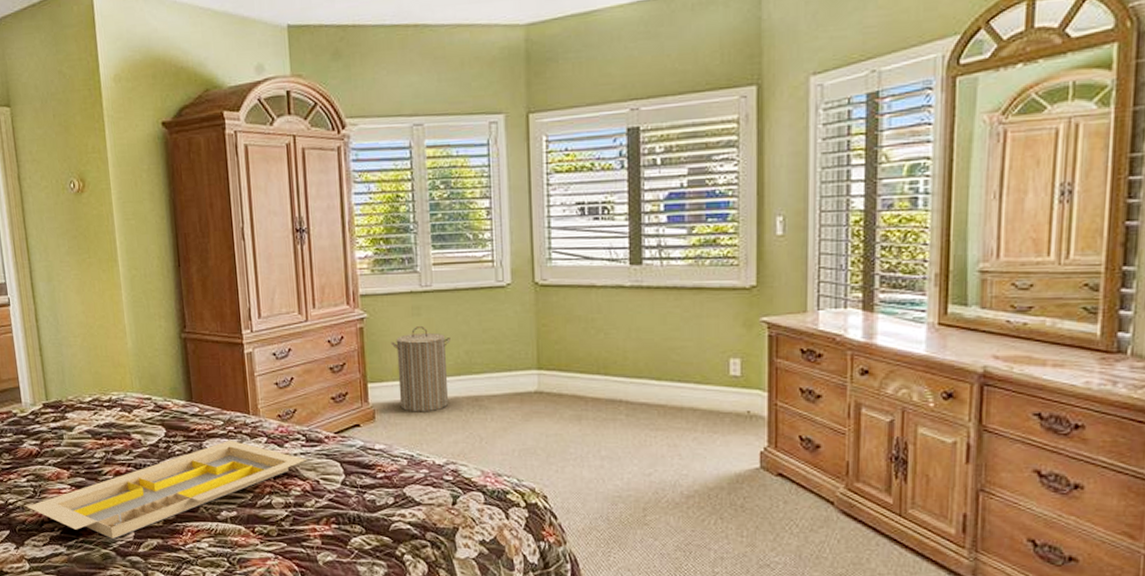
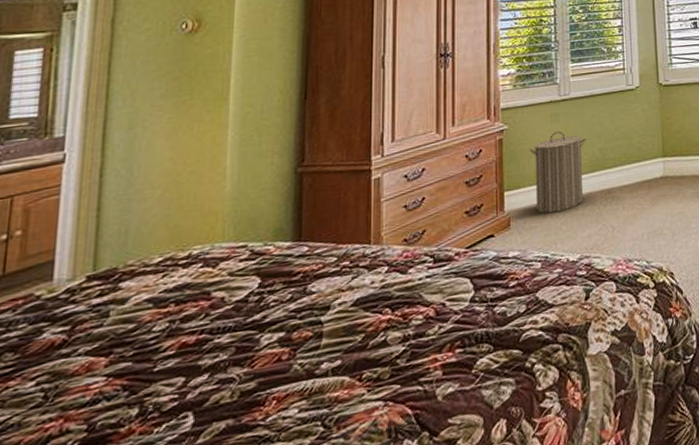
serving tray: present [27,441,307,540] -> none [26,276,433,437]

